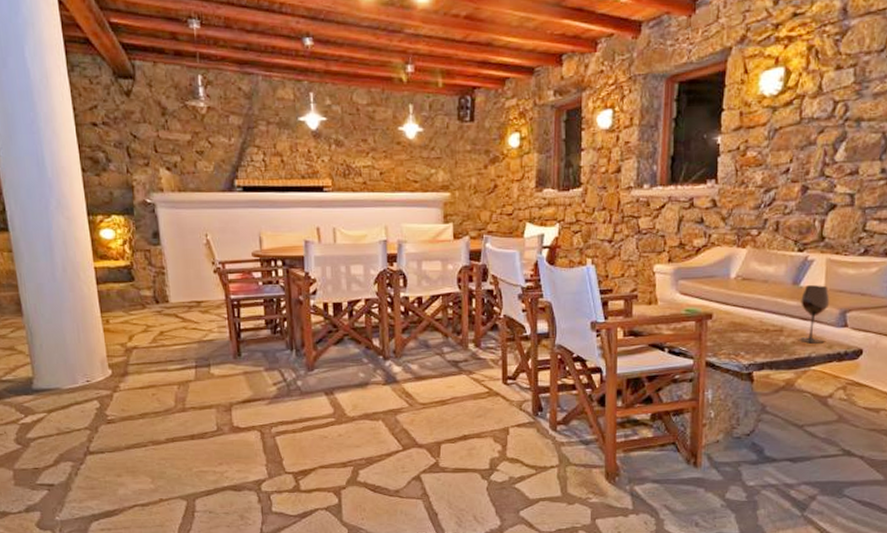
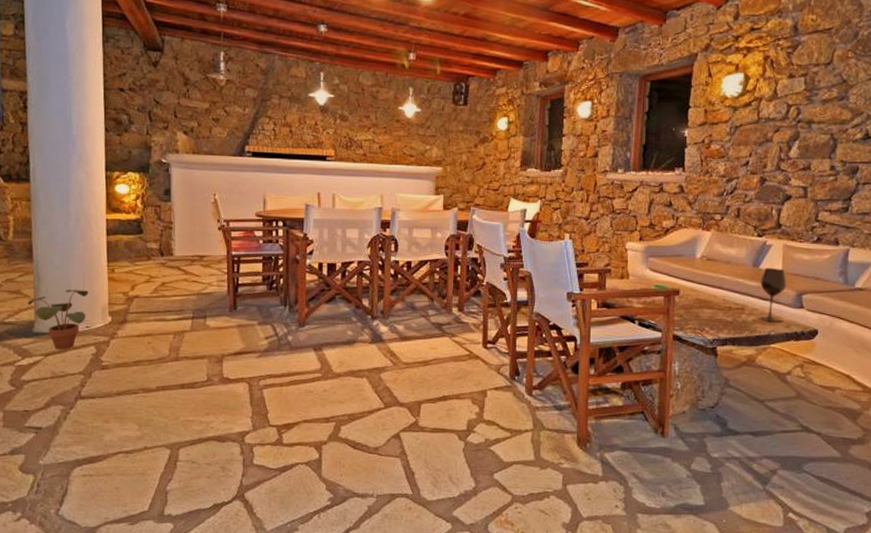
potted plant: none [23,342,85,406] -> present [28,289,89,350]

